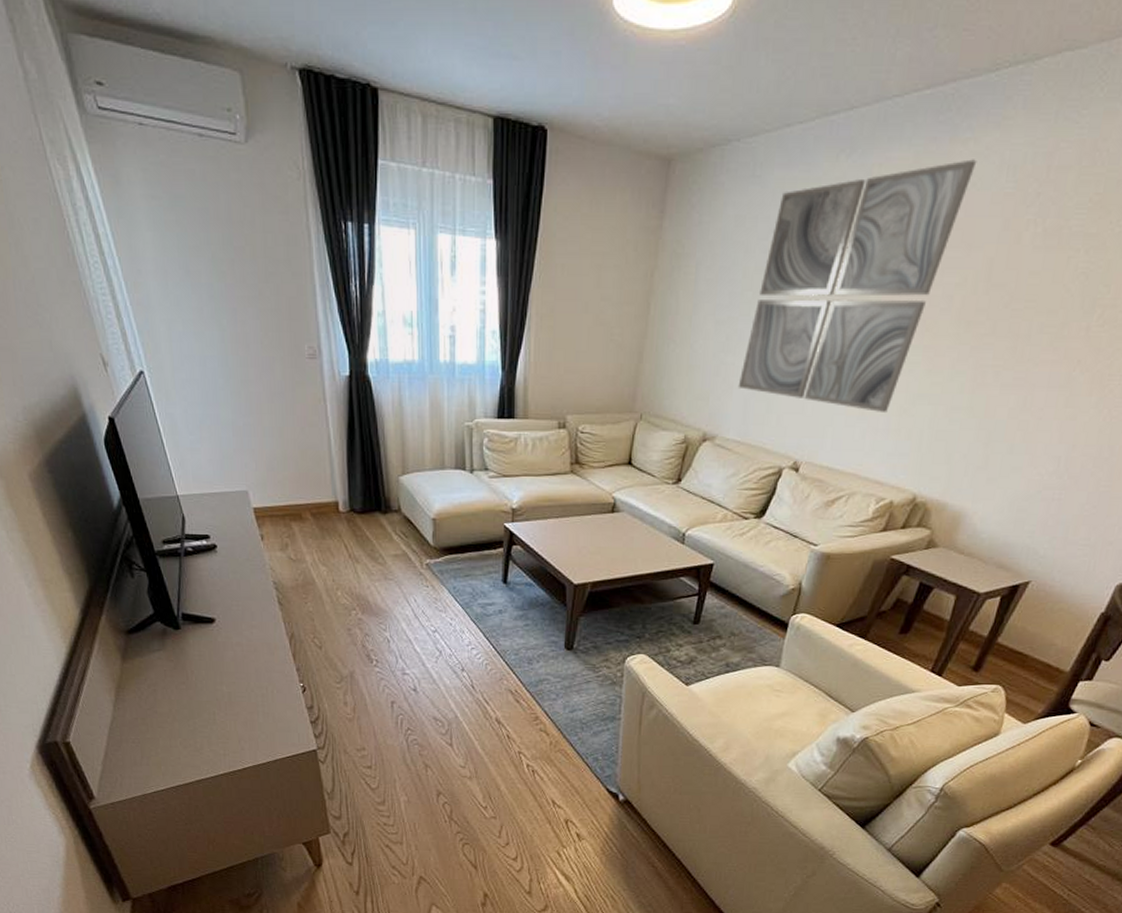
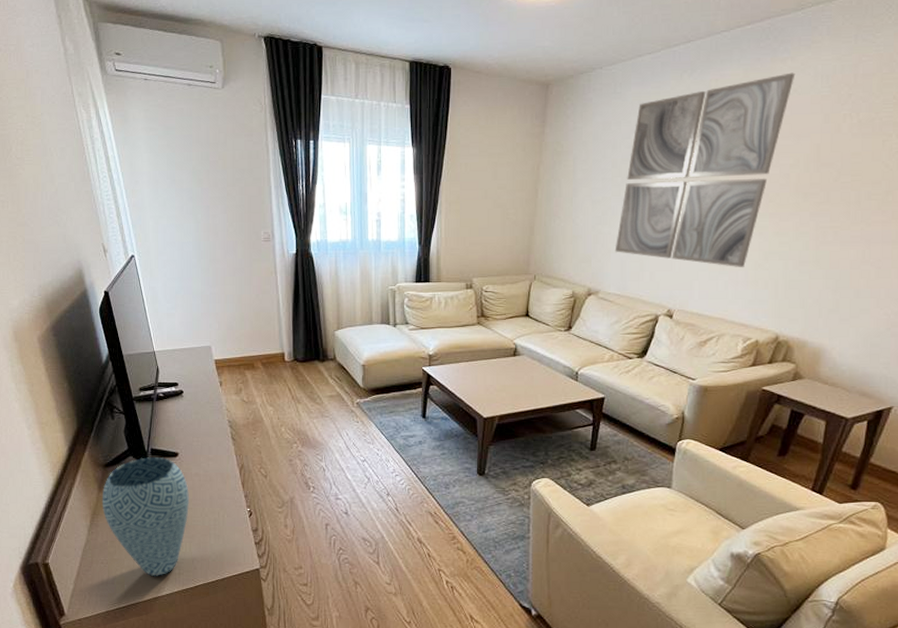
vase: none [126,623,232,758] -> present [102,457,190,577]

